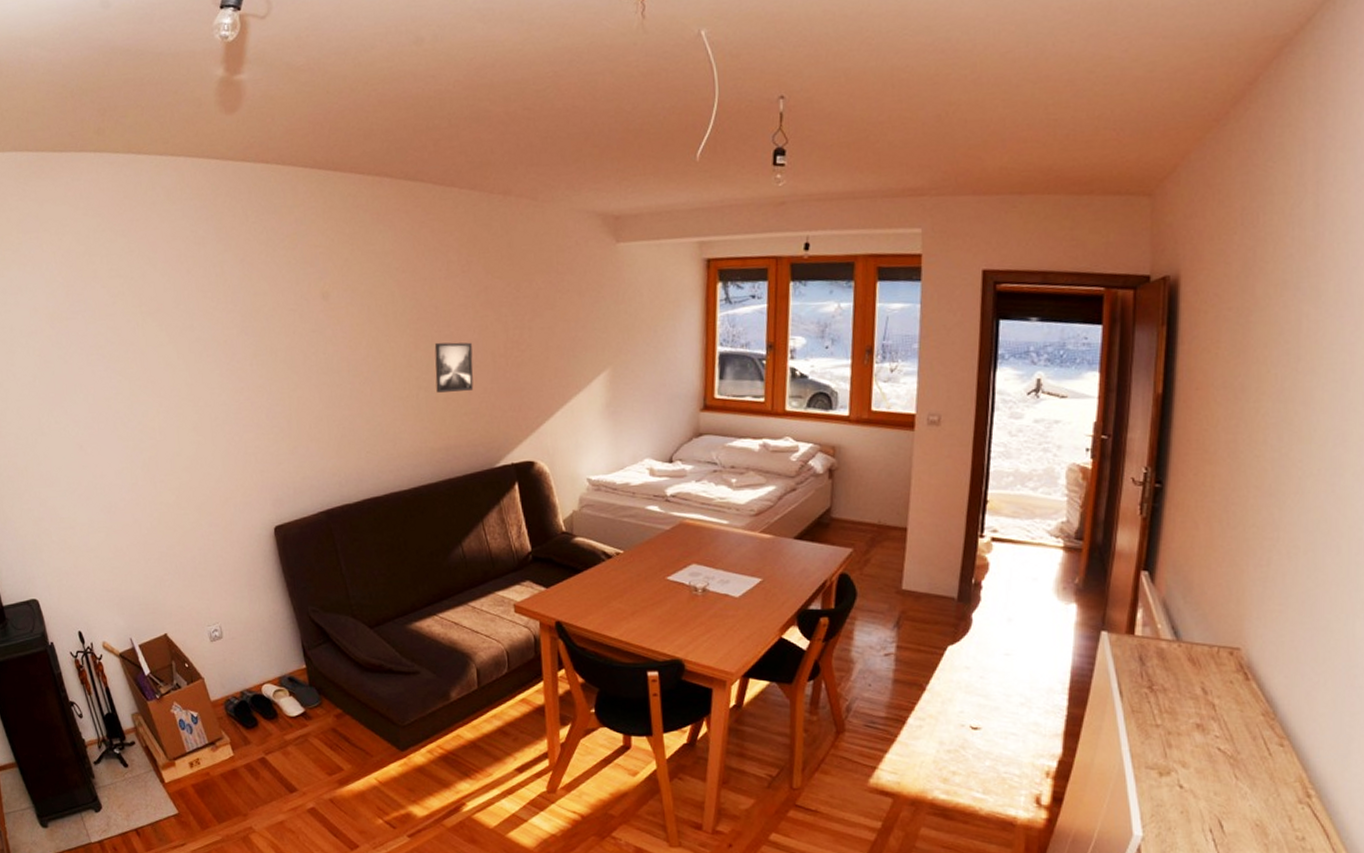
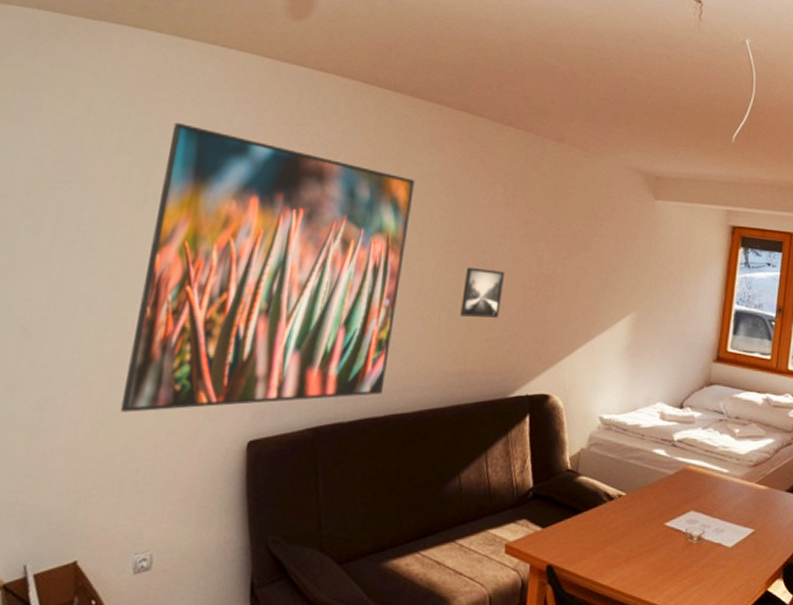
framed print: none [149,239,379,510] -> present [120,122,415,412]

